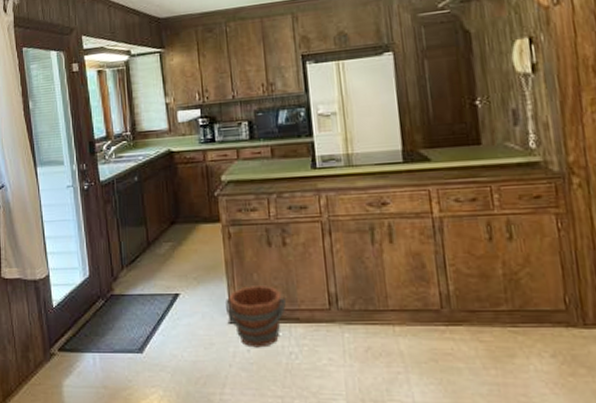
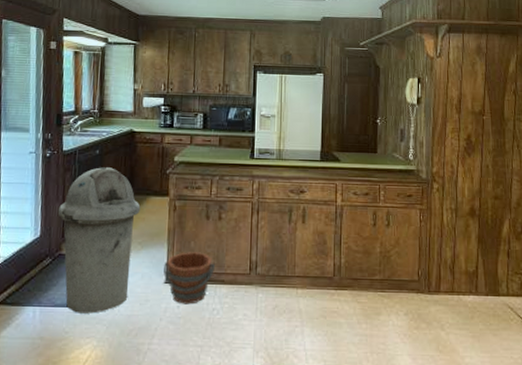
trash can: none [103,194,191,360] -> present [57,166,141,314]

